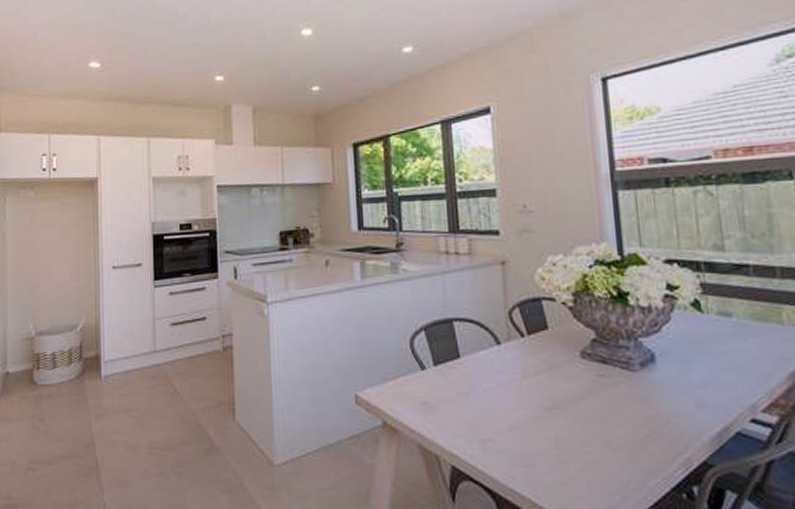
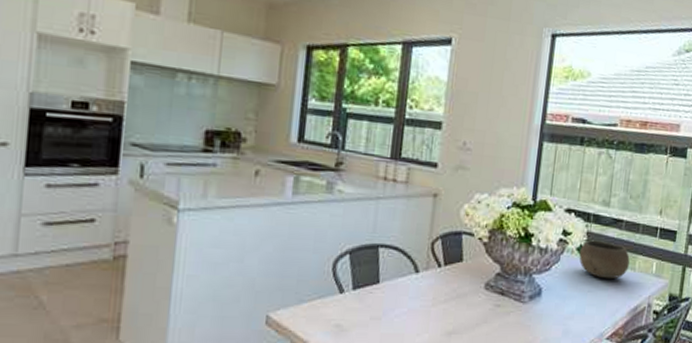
bowl: none [695,292,773,338] -> present [579,240,630,280]

